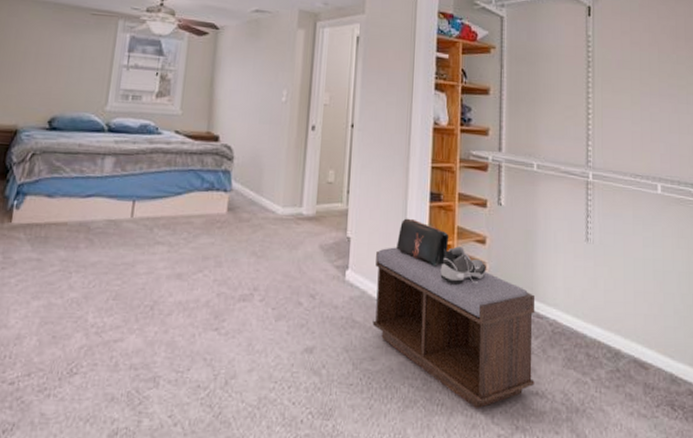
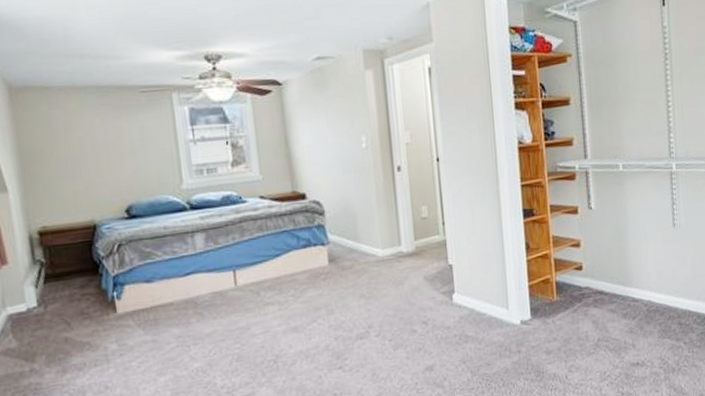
bench: present [372,247,535,410] -> none [479,265,635,387]
shoulder bag: present [396,218,449,266] -> none [497,236,546,276]
hiking boot: present [440,246,486,285] -> none [540,253,583,288]

